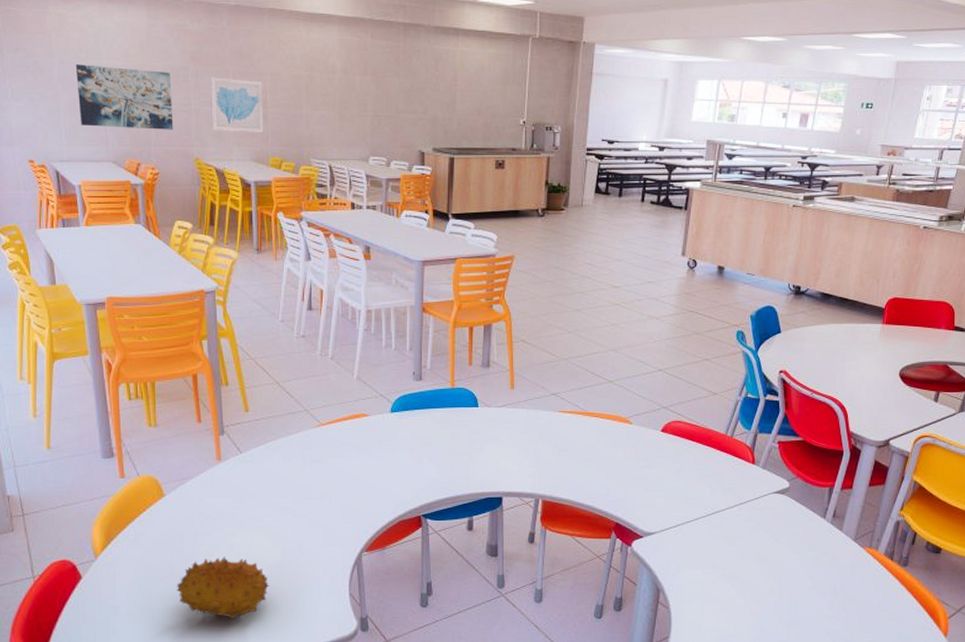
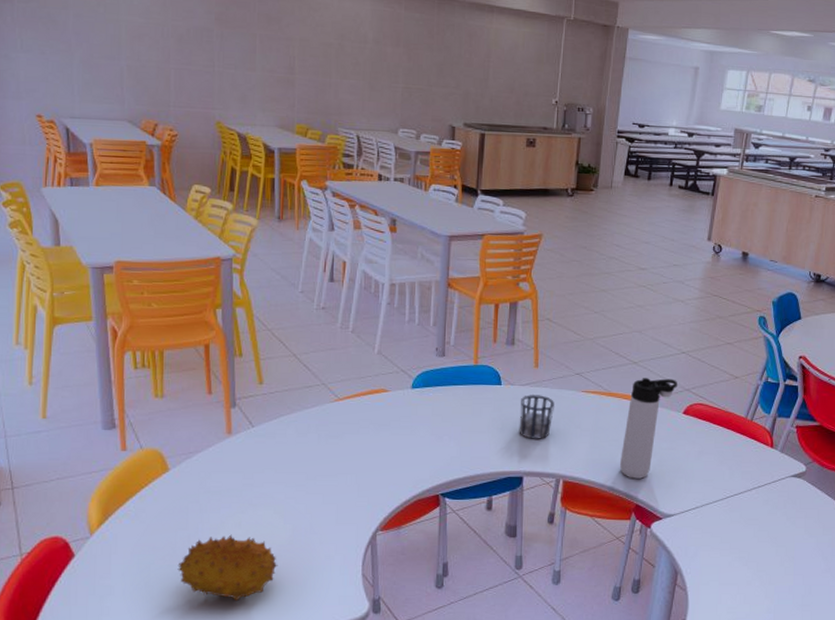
wall art: present [75,64,174,130] -> none [92,18,195,91]
wall art: present [211,77,264,133] -> none [236,40,291,100]
cup: none [497,416,531,460] -> present [519,395,554,439]
thermos bottle: none [598,397,654,497] -> present [619,378,677,479]

